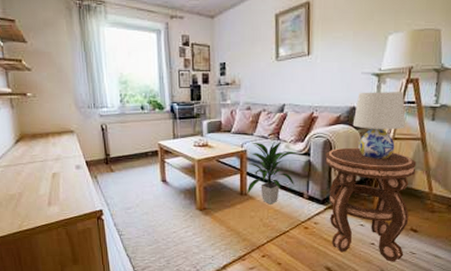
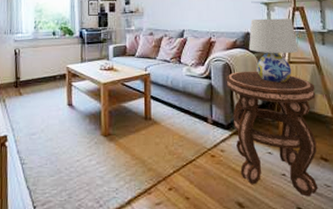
indoor plant: present [247,142,298,205] -> none [151,65,199,130]

